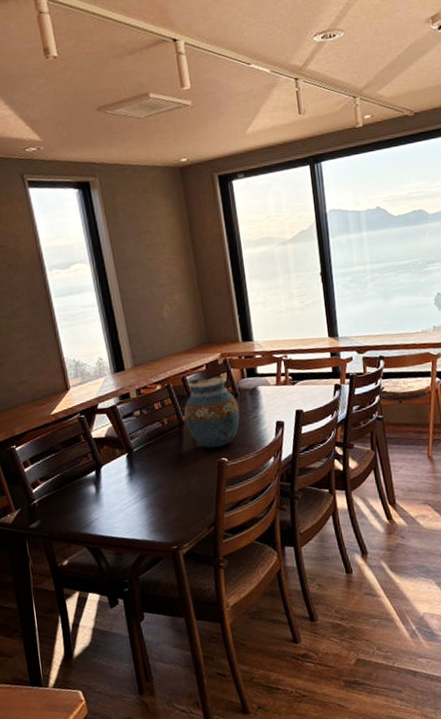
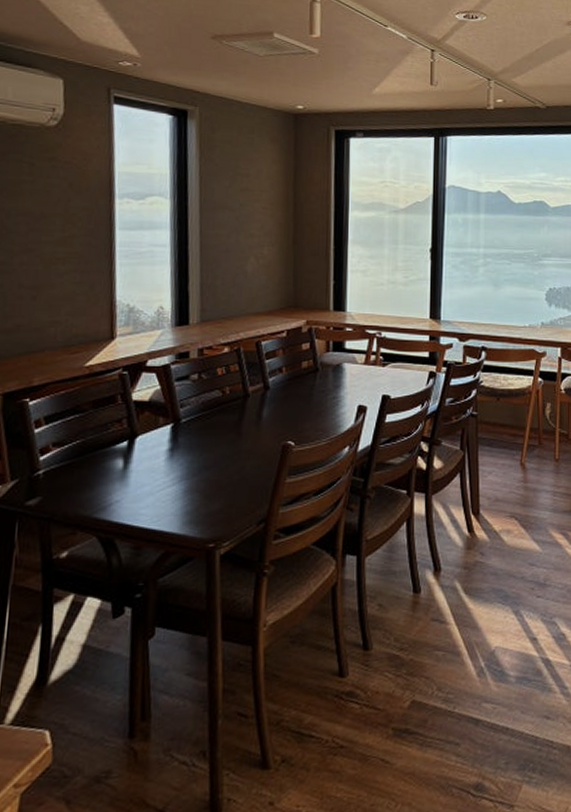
vase: present [184,375,240,449] -> none [251,345,318,429]

